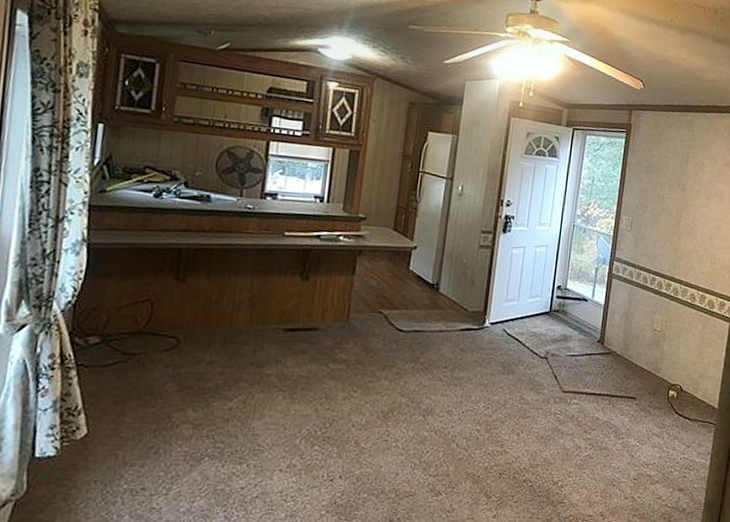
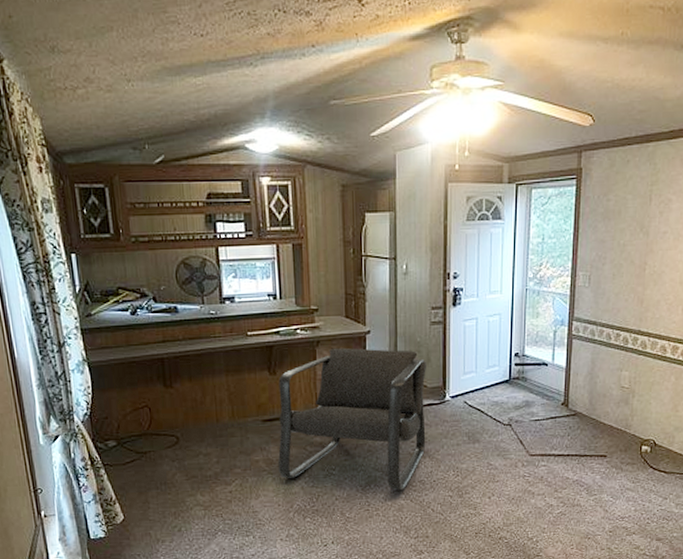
armchair: none [291,259,471,421] -> present [277,347,427,491]

